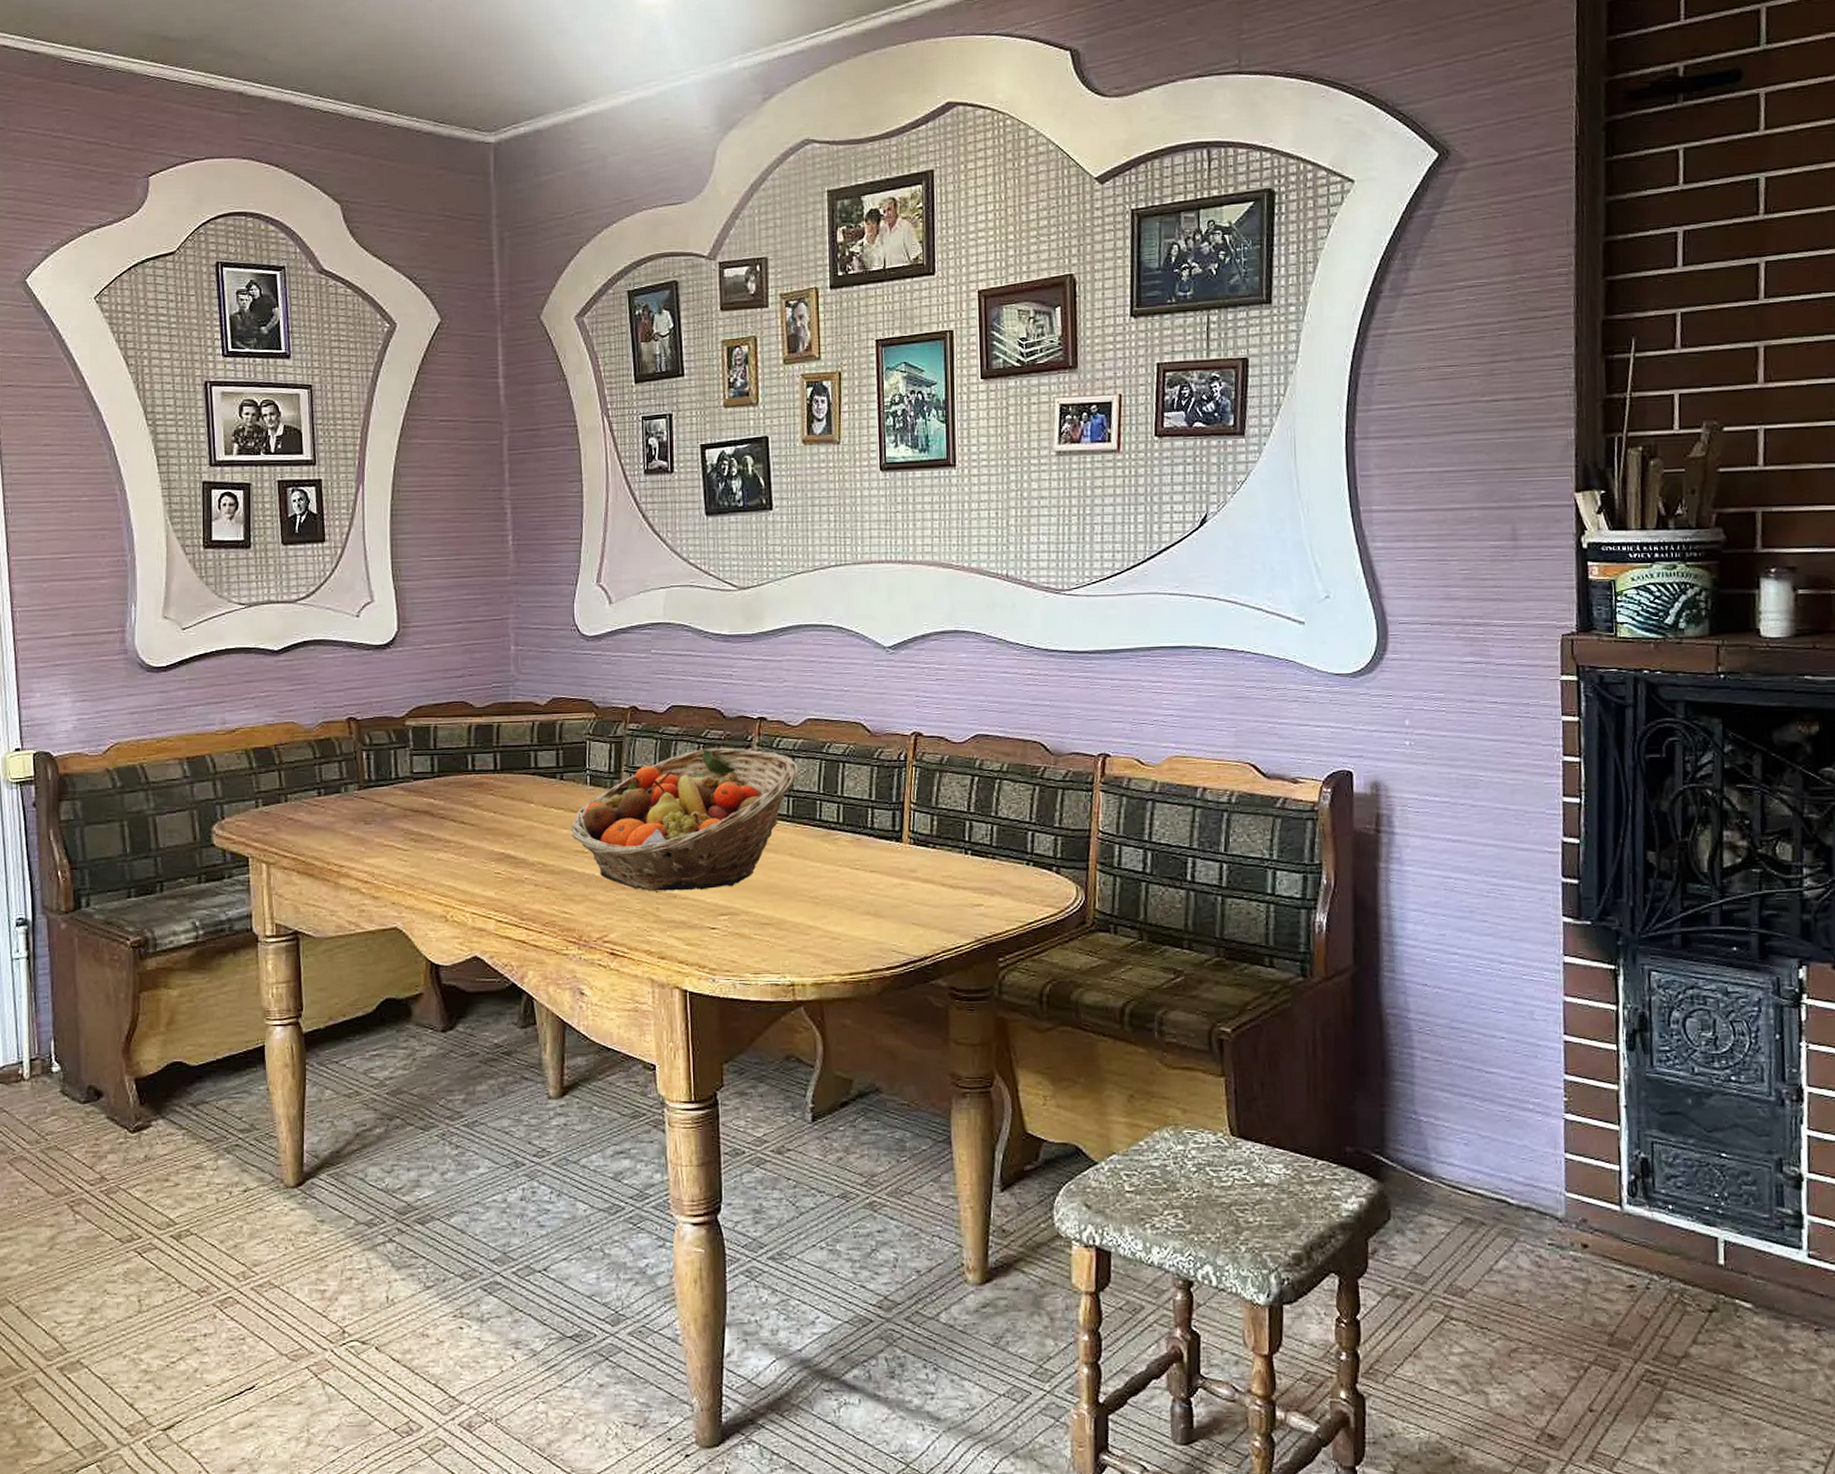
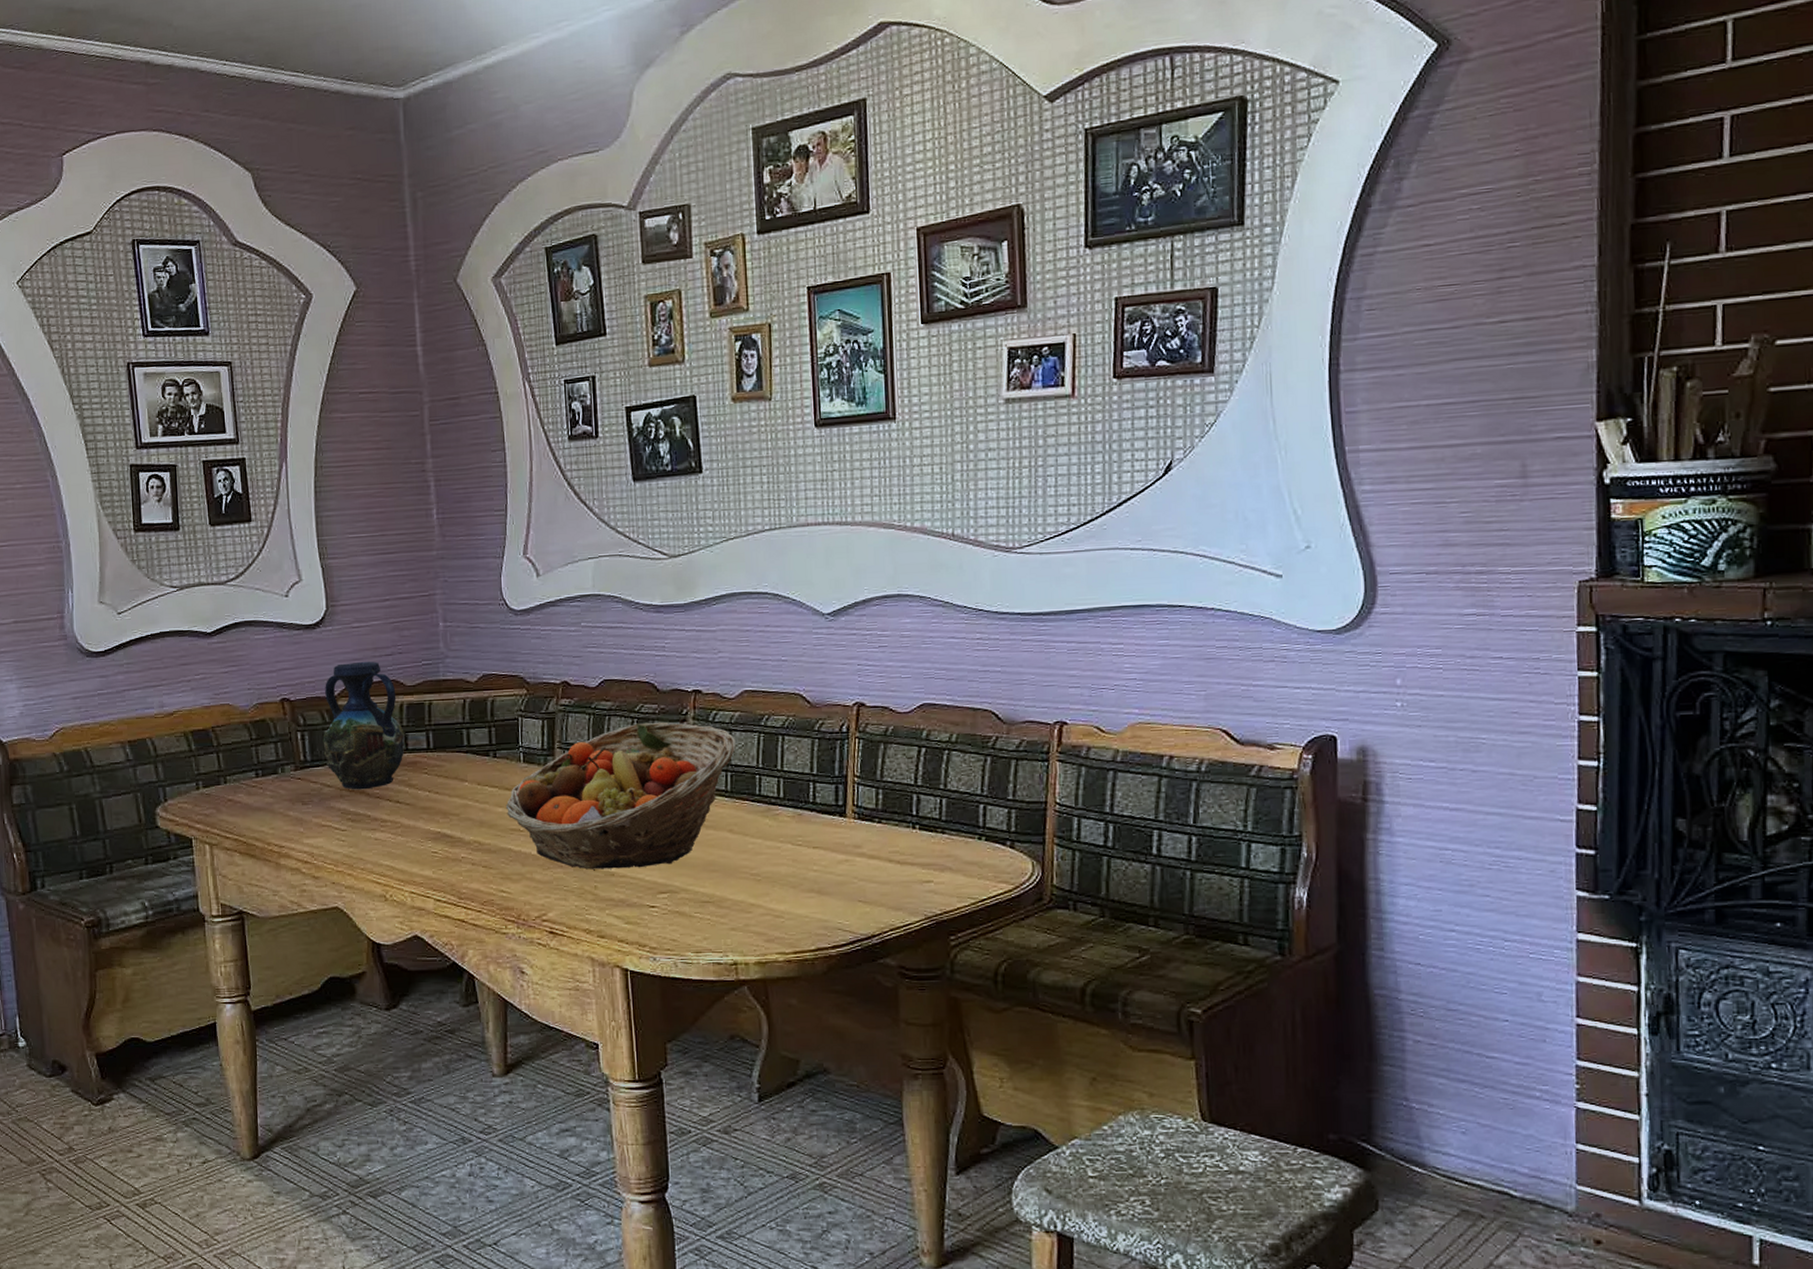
vase: none [388,682,472,810] -> present [323,661,405,790]

